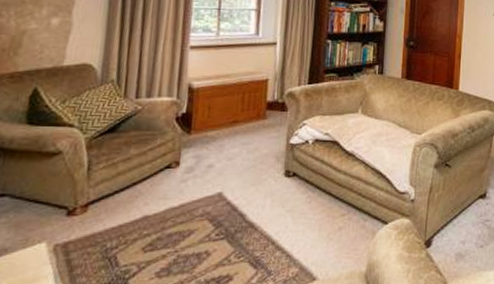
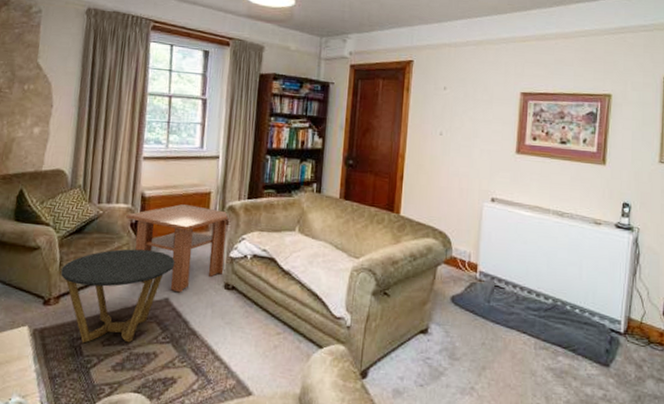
side table: none [89,144,229,253] -> present [61,249,175,344]
coffee table: none [170,94,290,186] -> present [126,204,230,293]

